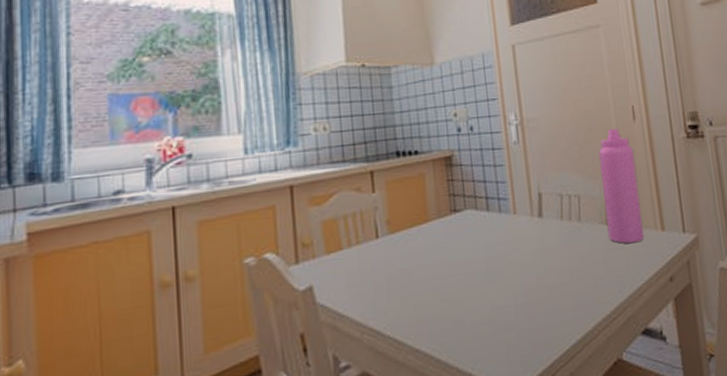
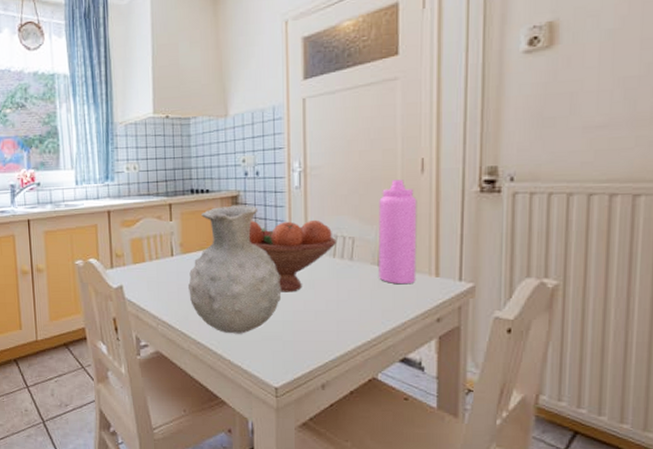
vase: none [399,166,511,332] -> present [187,205,282,334]
fruit bowl: none [467,178,562,269] -> present [248,219,336,293]

